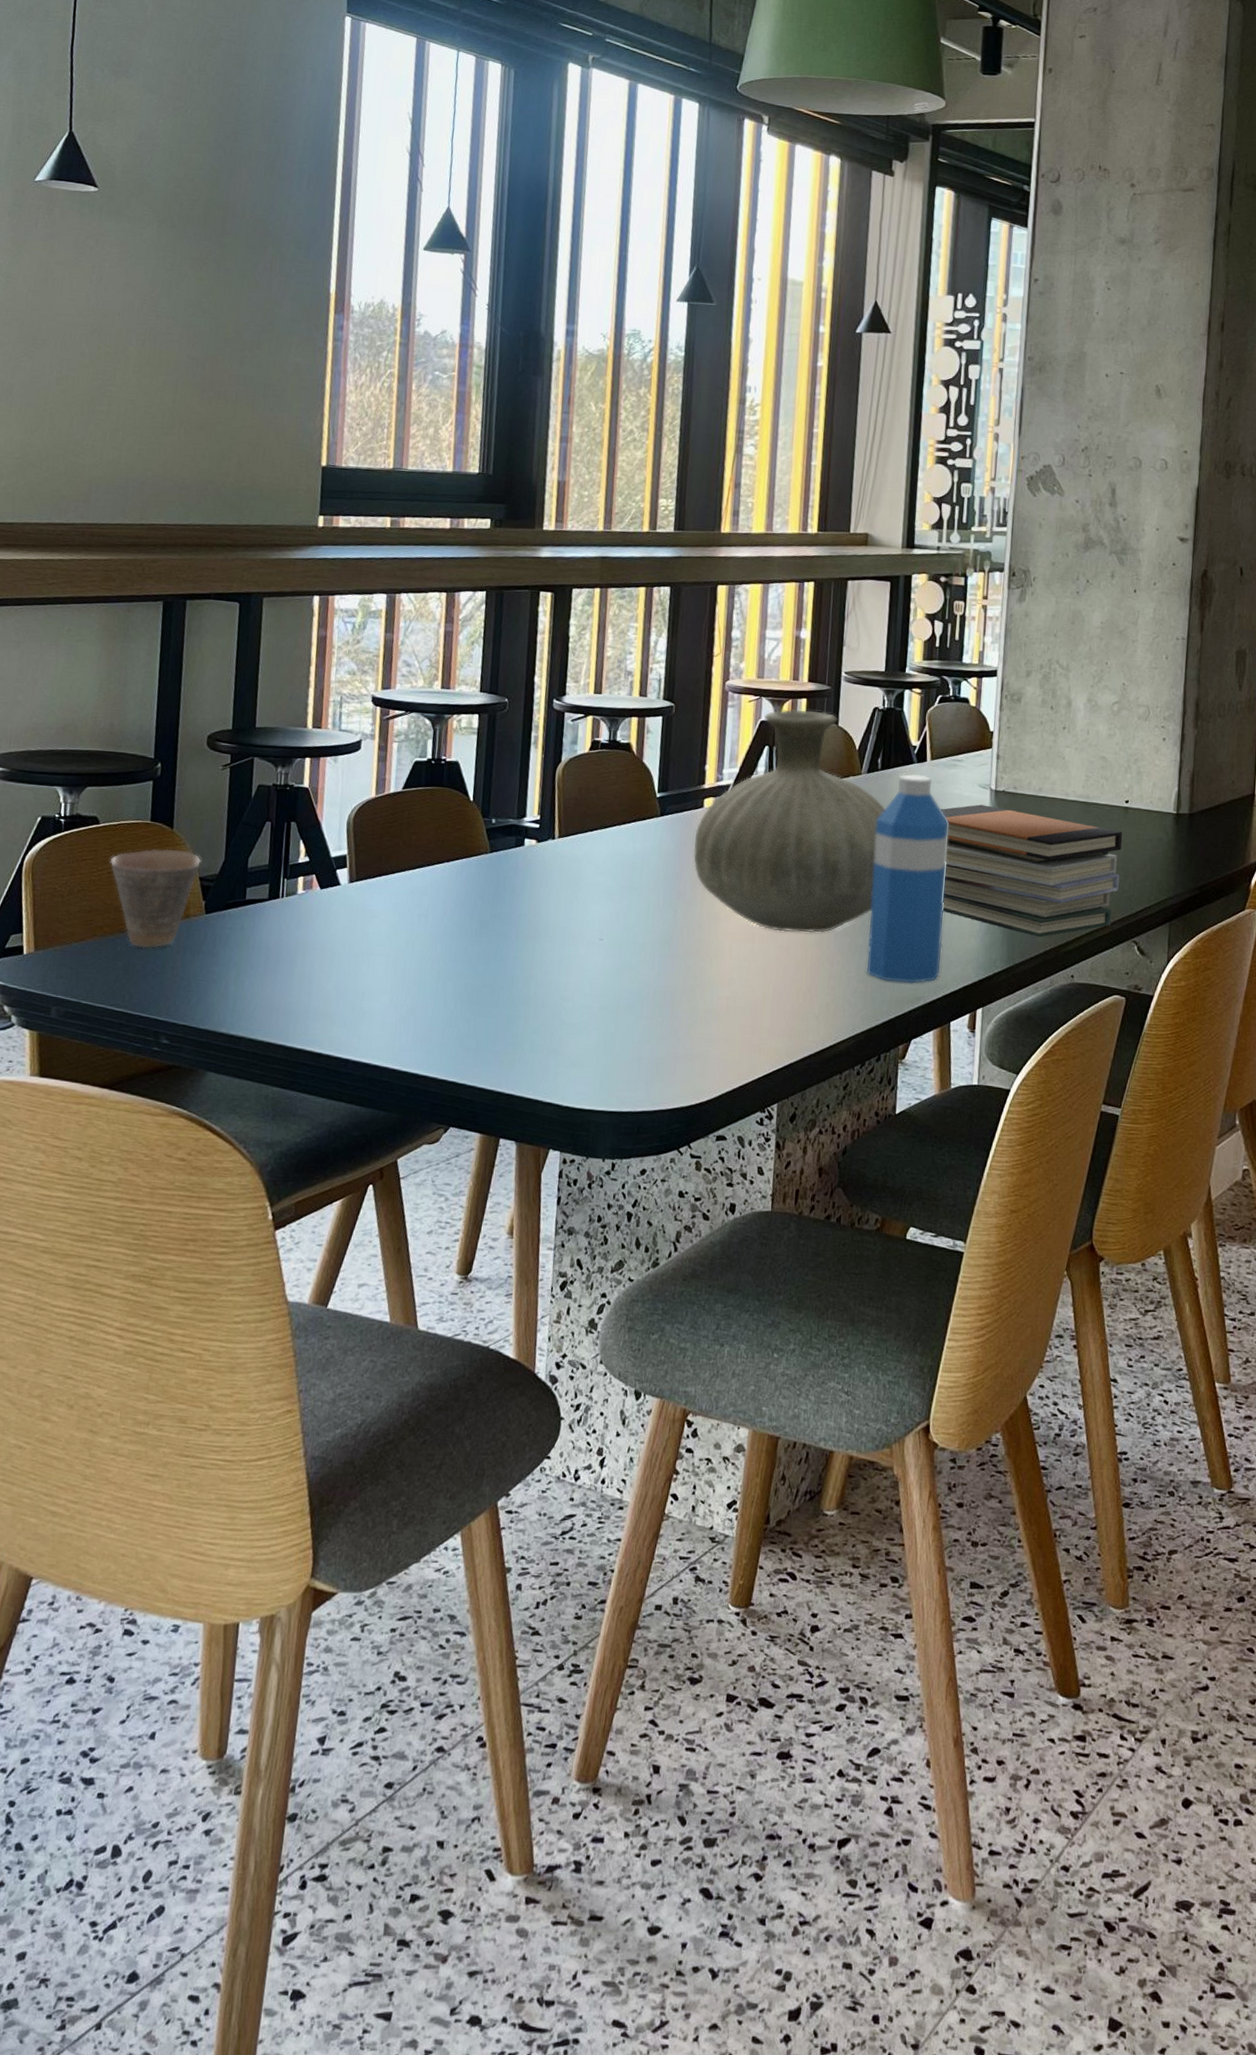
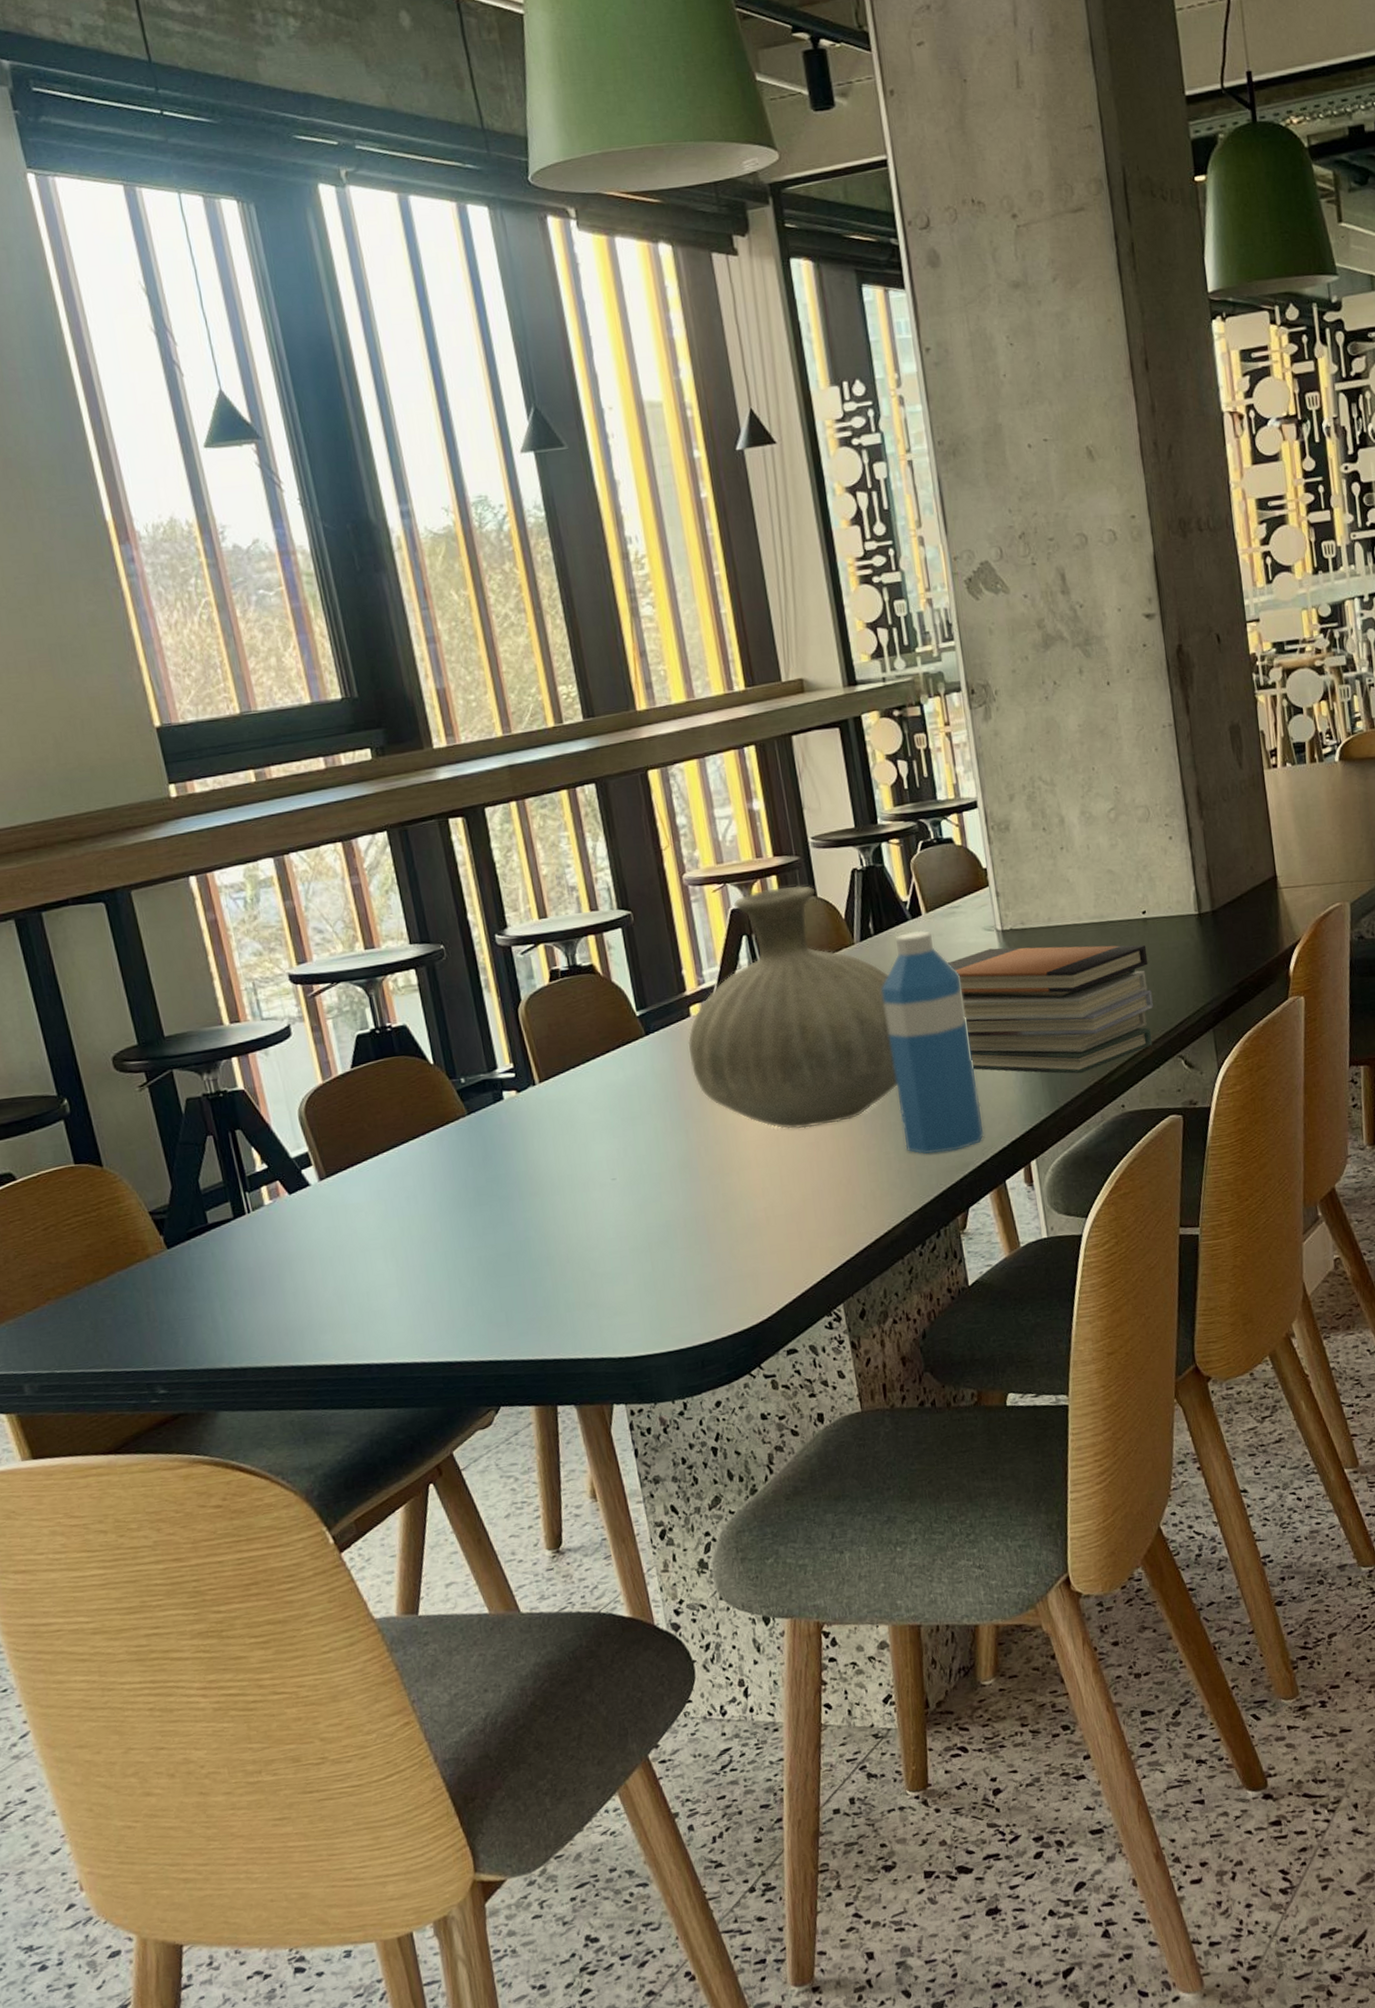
cup: present [109,848,201,949] -> none [40,1186,147,1302]

